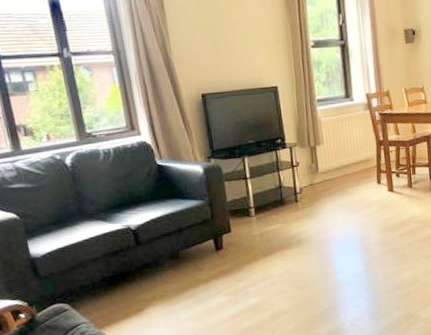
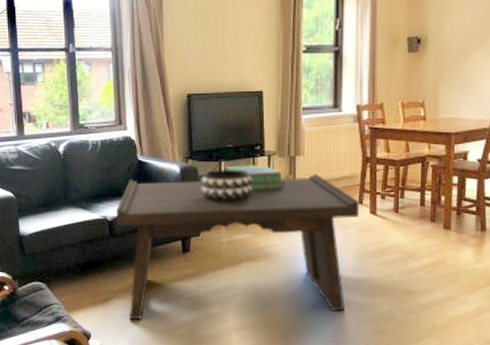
coffee table: none [139,160,379,325] -> present [116,174,359,320]
decorative bowl: none [225,164,279,198] -> present [200,169,252,202]
stack of books: none [248,156,308,182] -> present [225,164,284,190]

